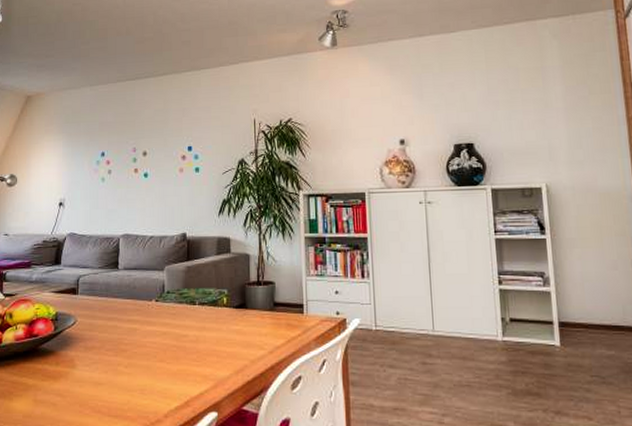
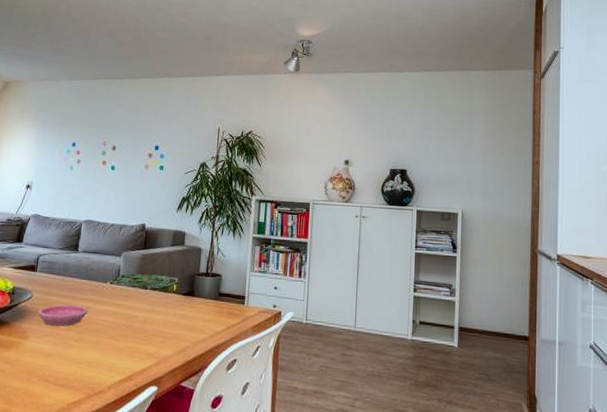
saucer: none [84,328,136,352] -> present [38,304,89,326]

